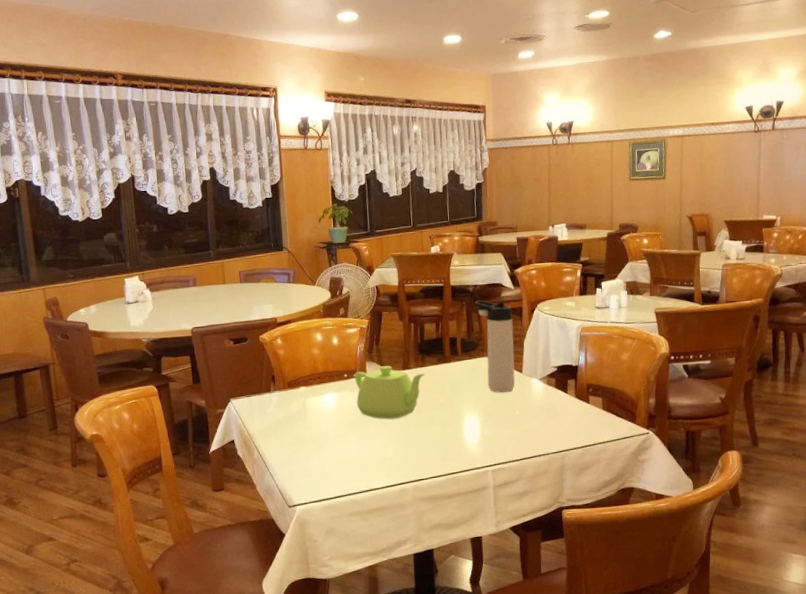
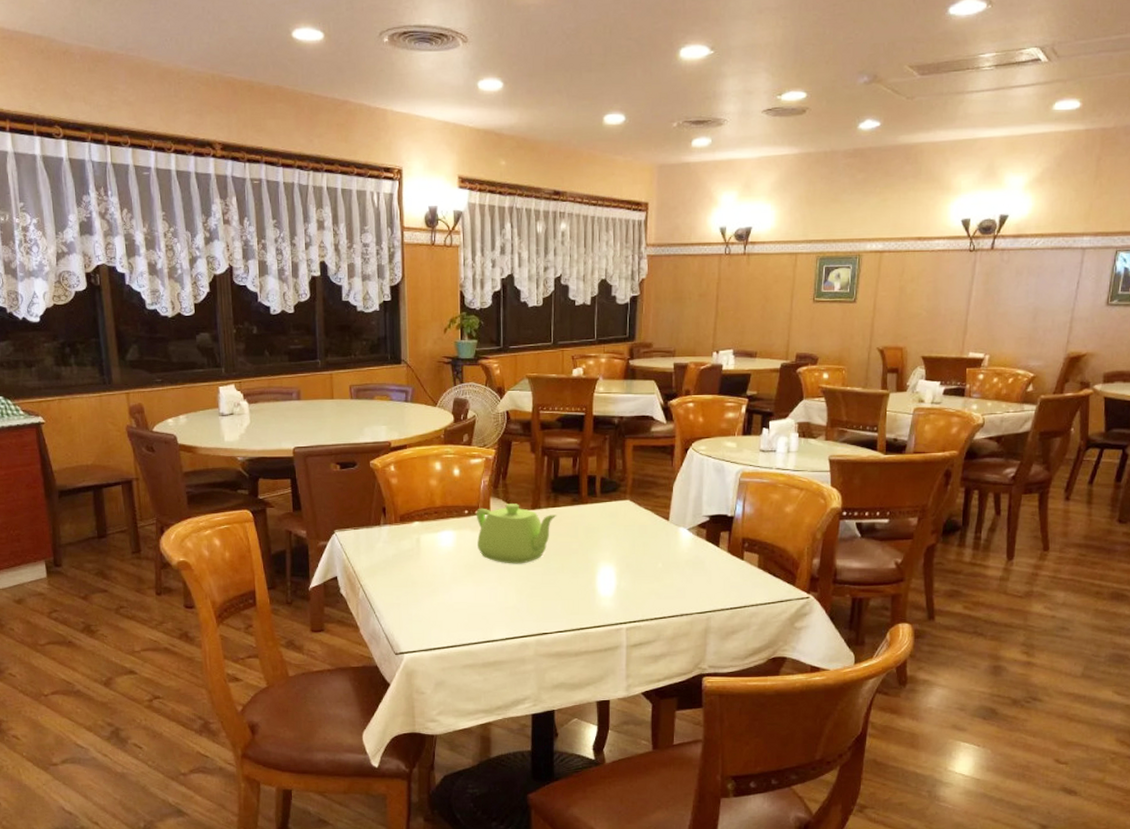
thermos bottle: present [475,300,515,393] -> none [620,434,662,541]

